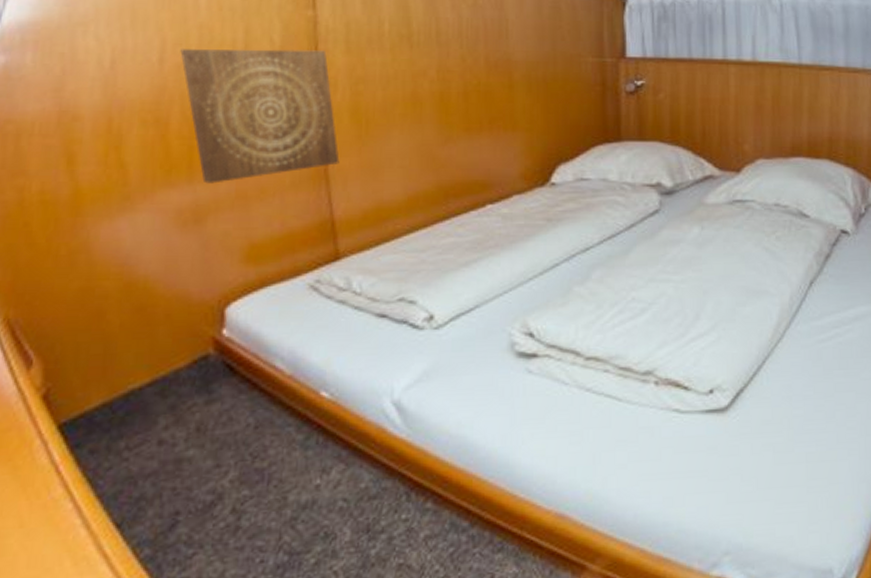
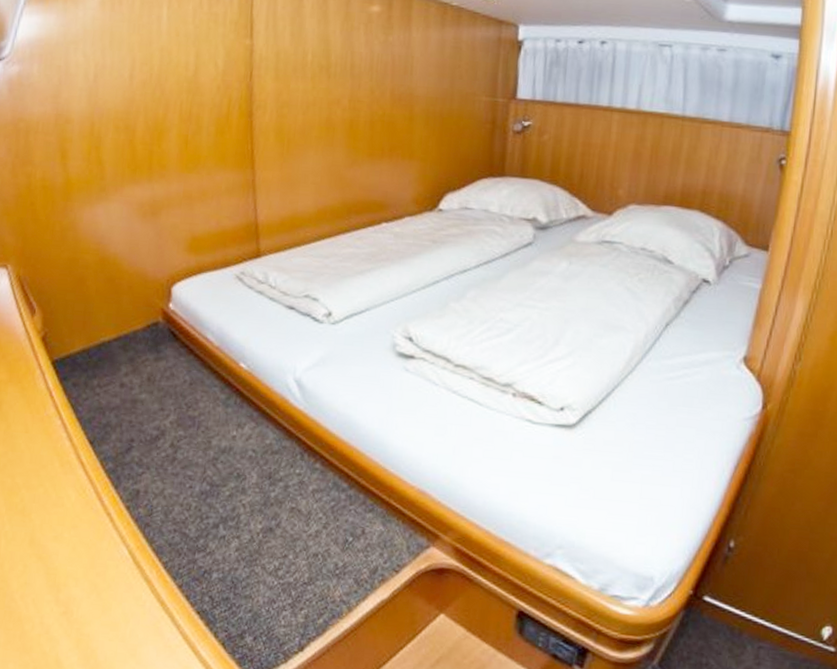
wall art: present [180,49,340,184] -> none [146,68,265,184]

